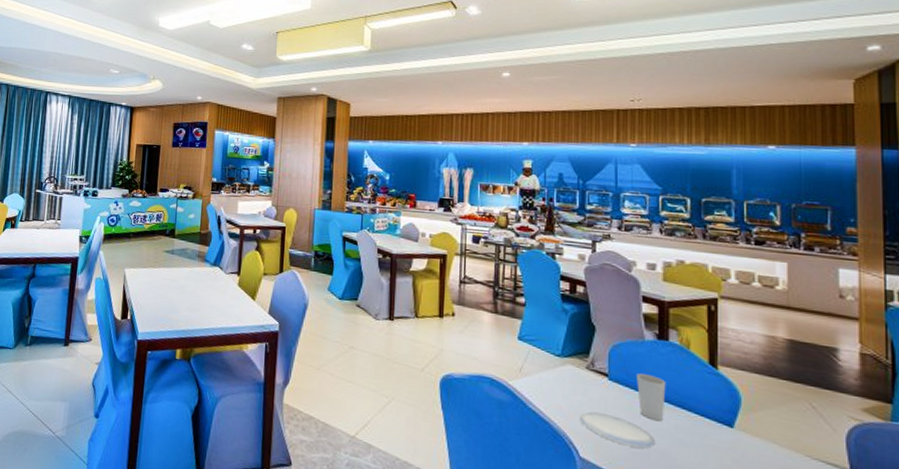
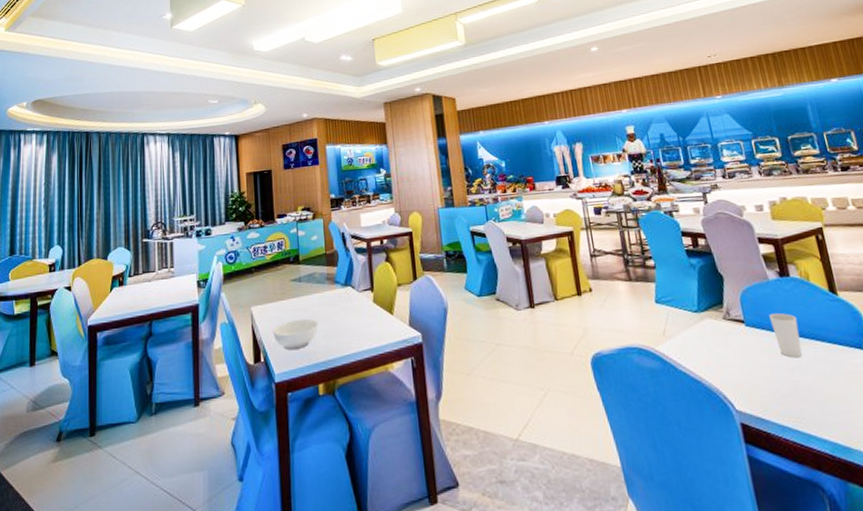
bowl: none [141,287,184,314] -> present [273,318,319,350]
plate: present [579,411,656,449] -> none [727,360,801,389]

